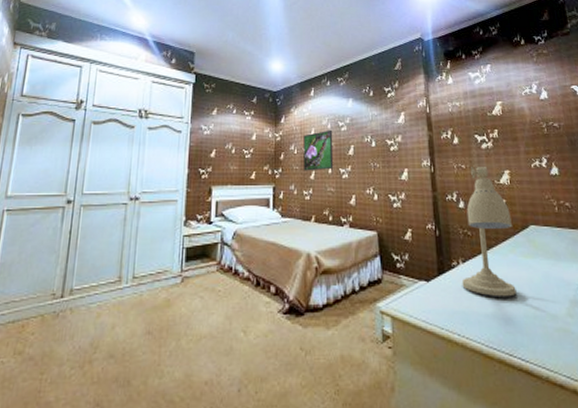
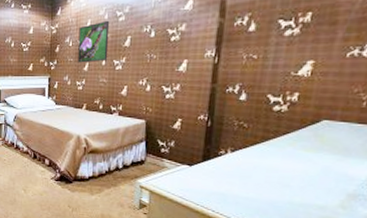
desk lamp: present [461,167,517,299] -> none [226,57,302,187]

